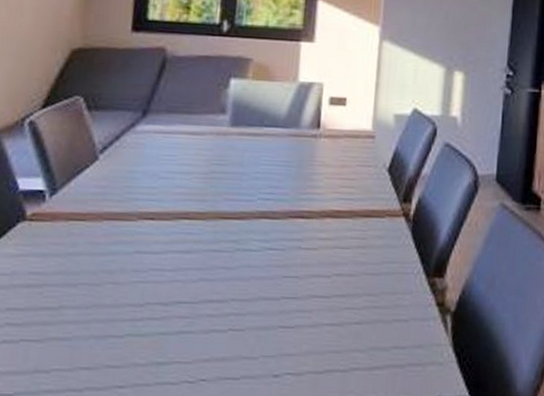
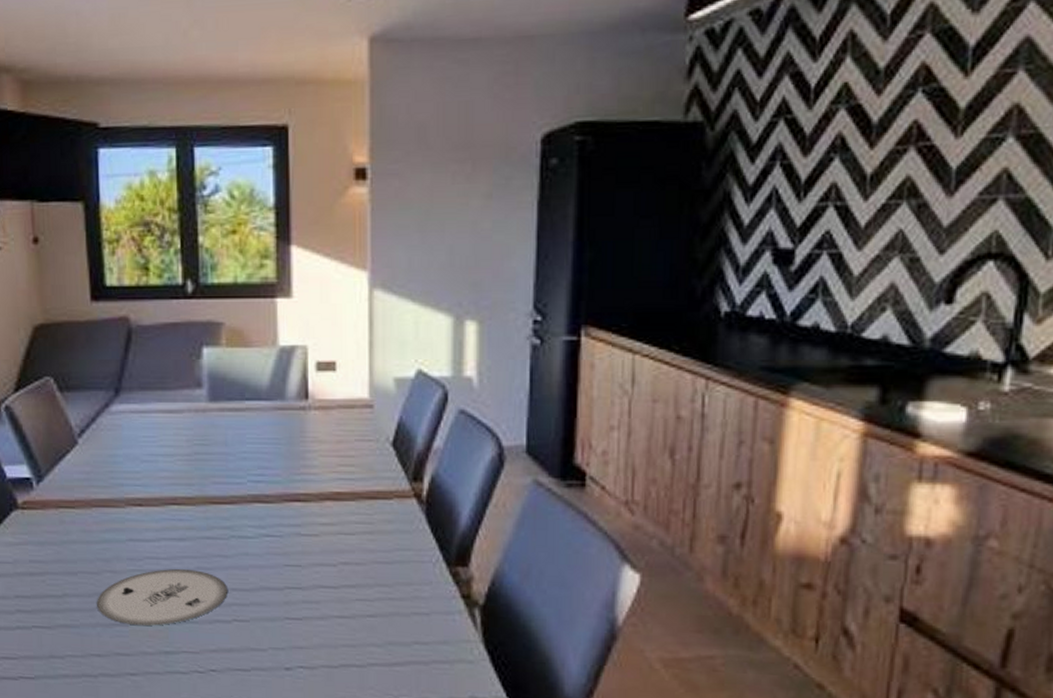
plate: none [93,280,227,337] -> present [96,569,227,626]

